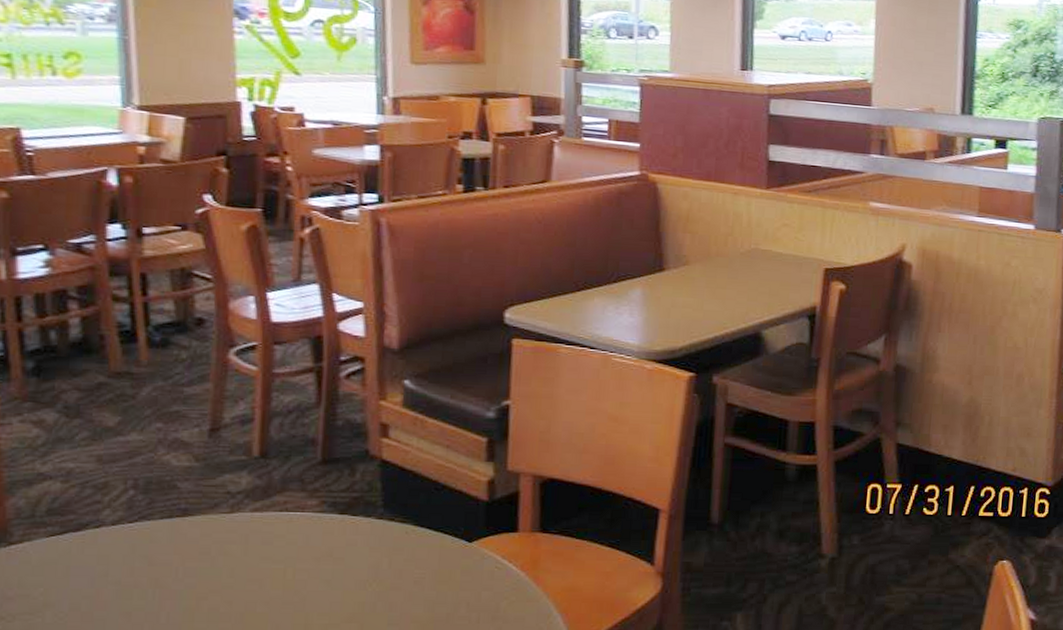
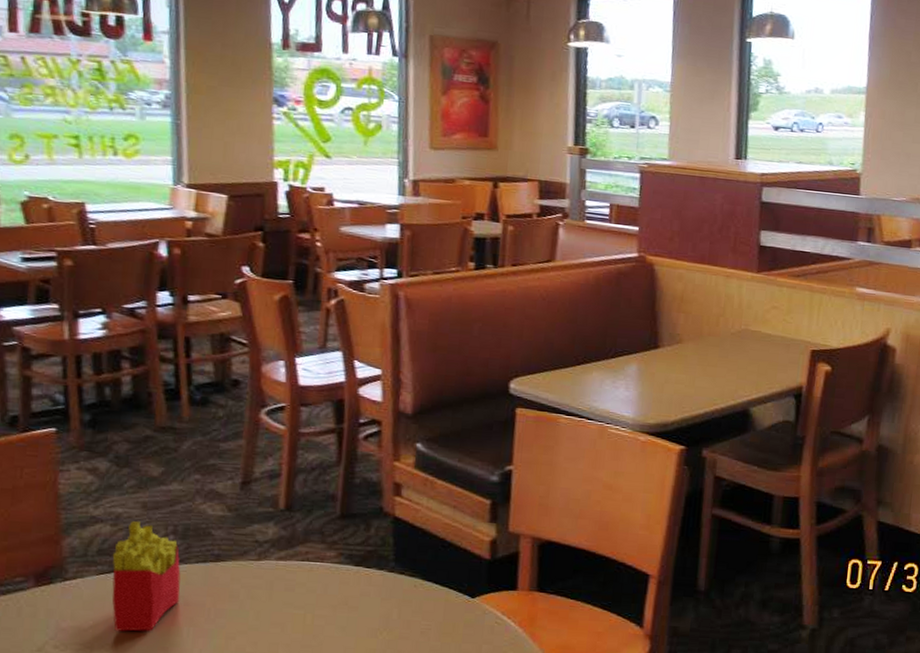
french fries: none [64,475,144,597] -> present [112,520,181,632]

